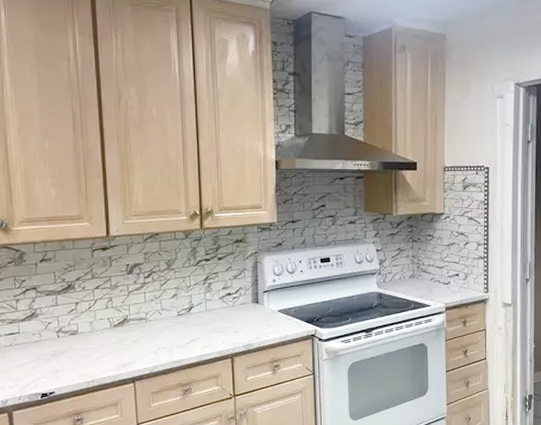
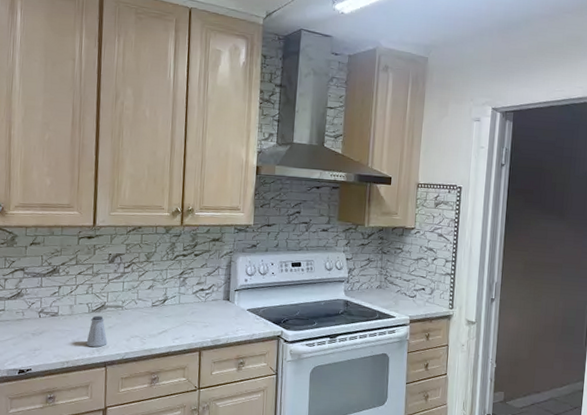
saltshaker: none [111,330,134,363] -> present [86,315,108,347]

